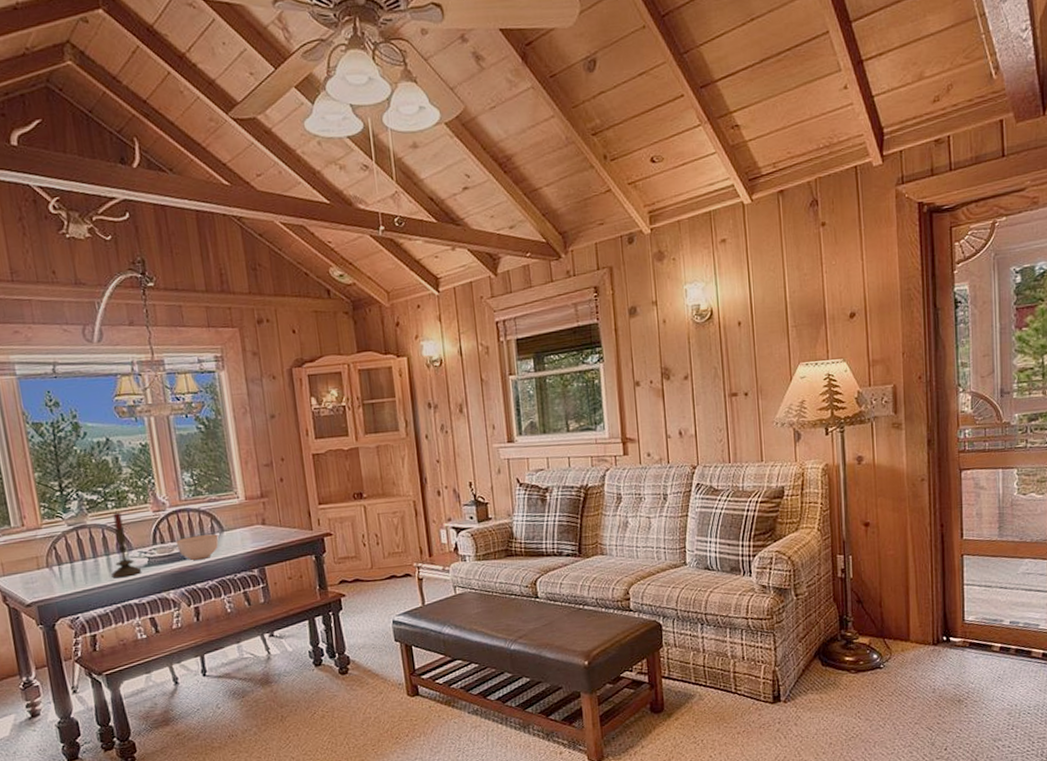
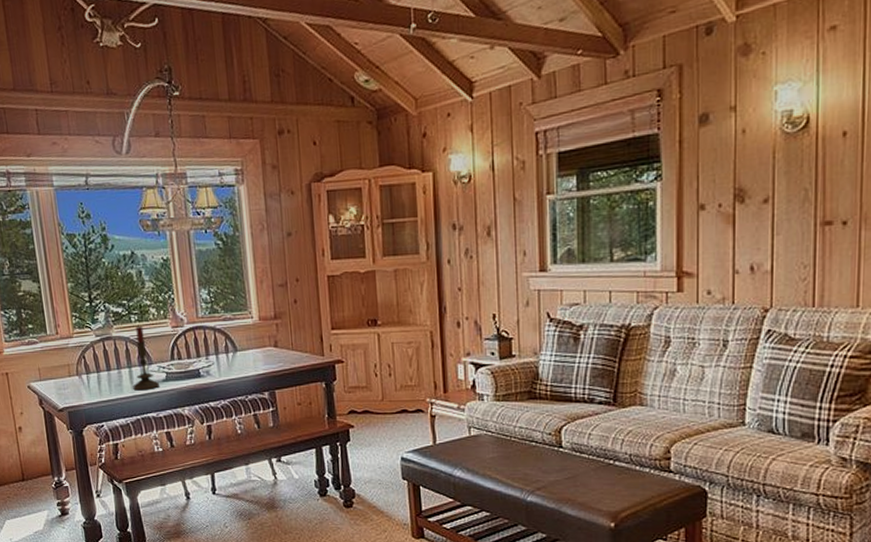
bowl: present [176,534,219,560] -> none [192,353,232,378]

